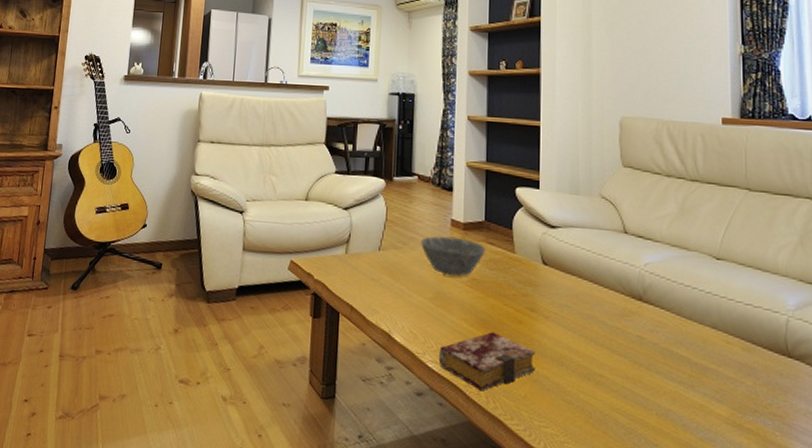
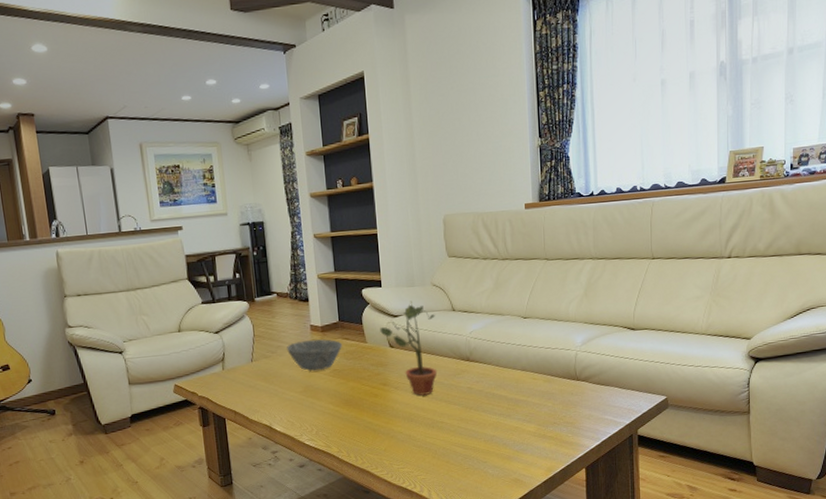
book: present [438,332,535,391] -> none [313,407,391,453]
potted plant: none [533,211,602,336] -> present [380,301,438,396]

